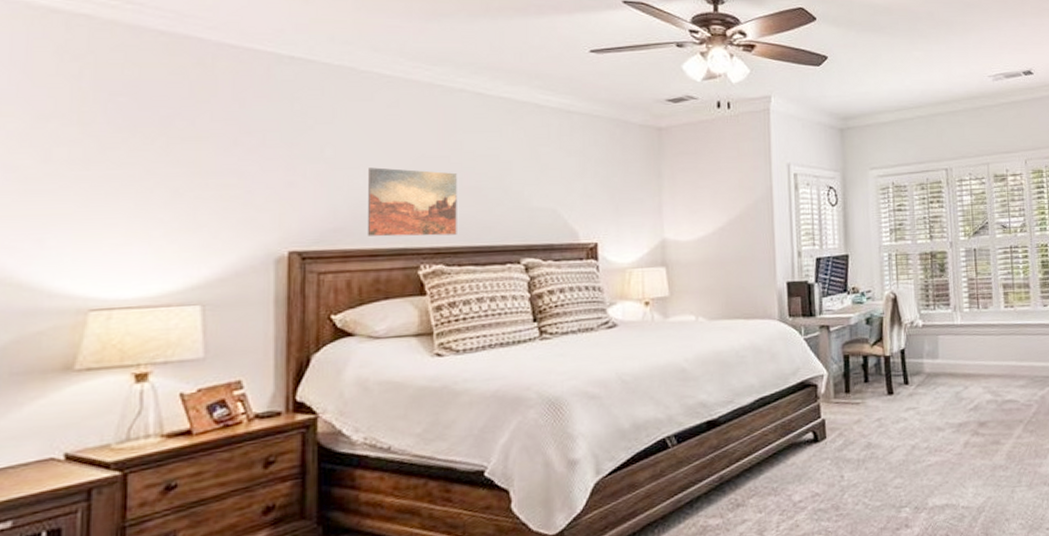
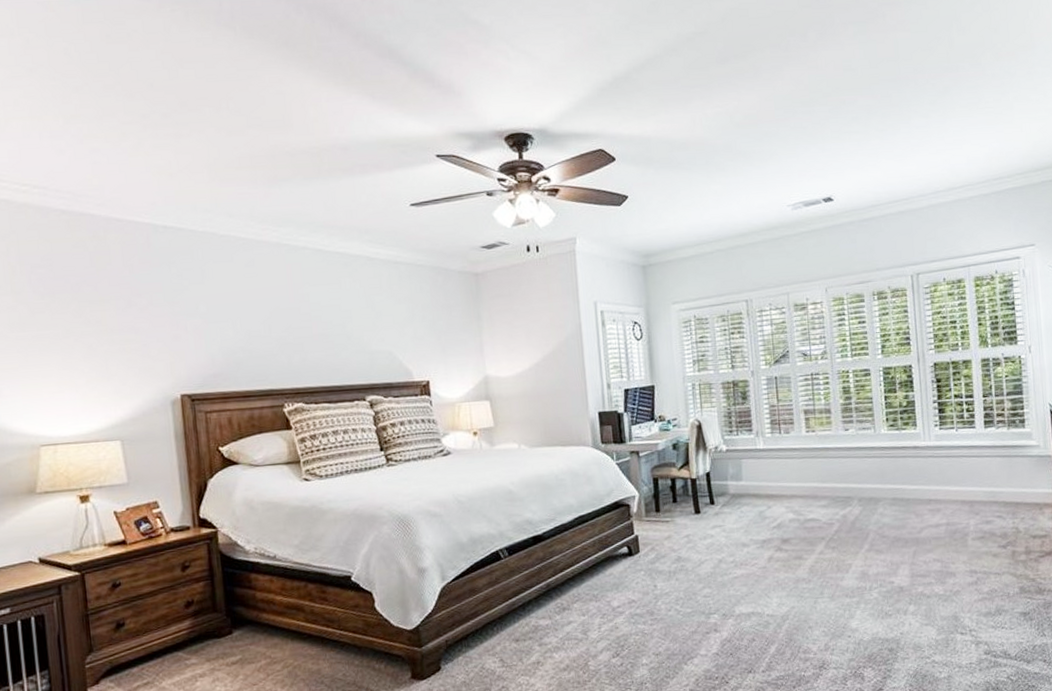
wall art: present [367,167,457,237] -> none [235,320,312,380]

